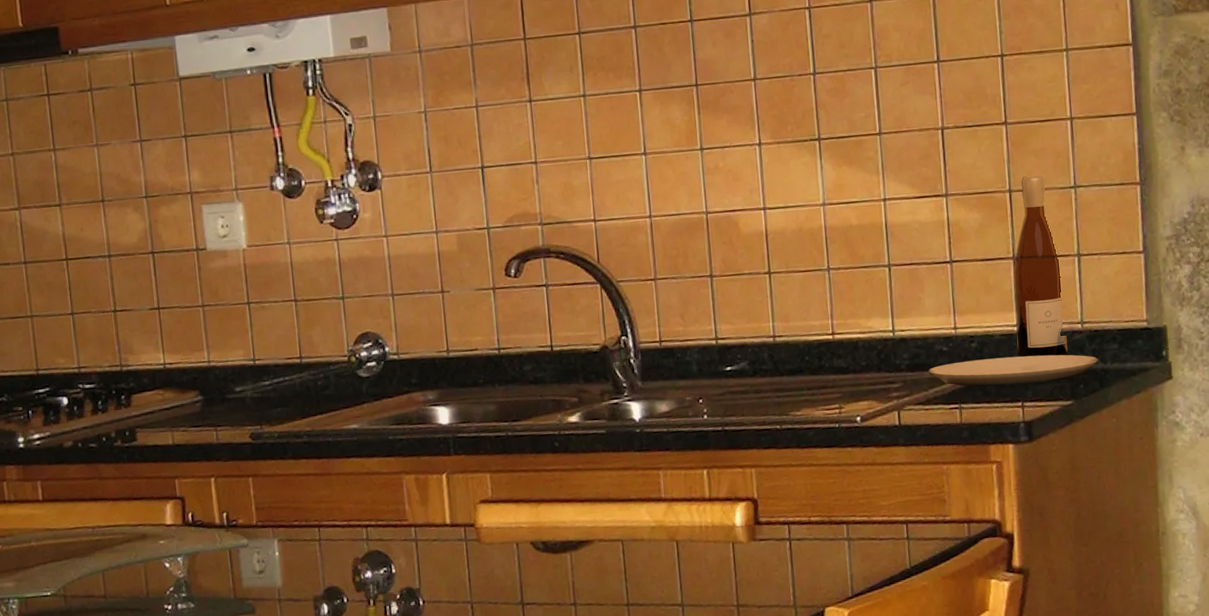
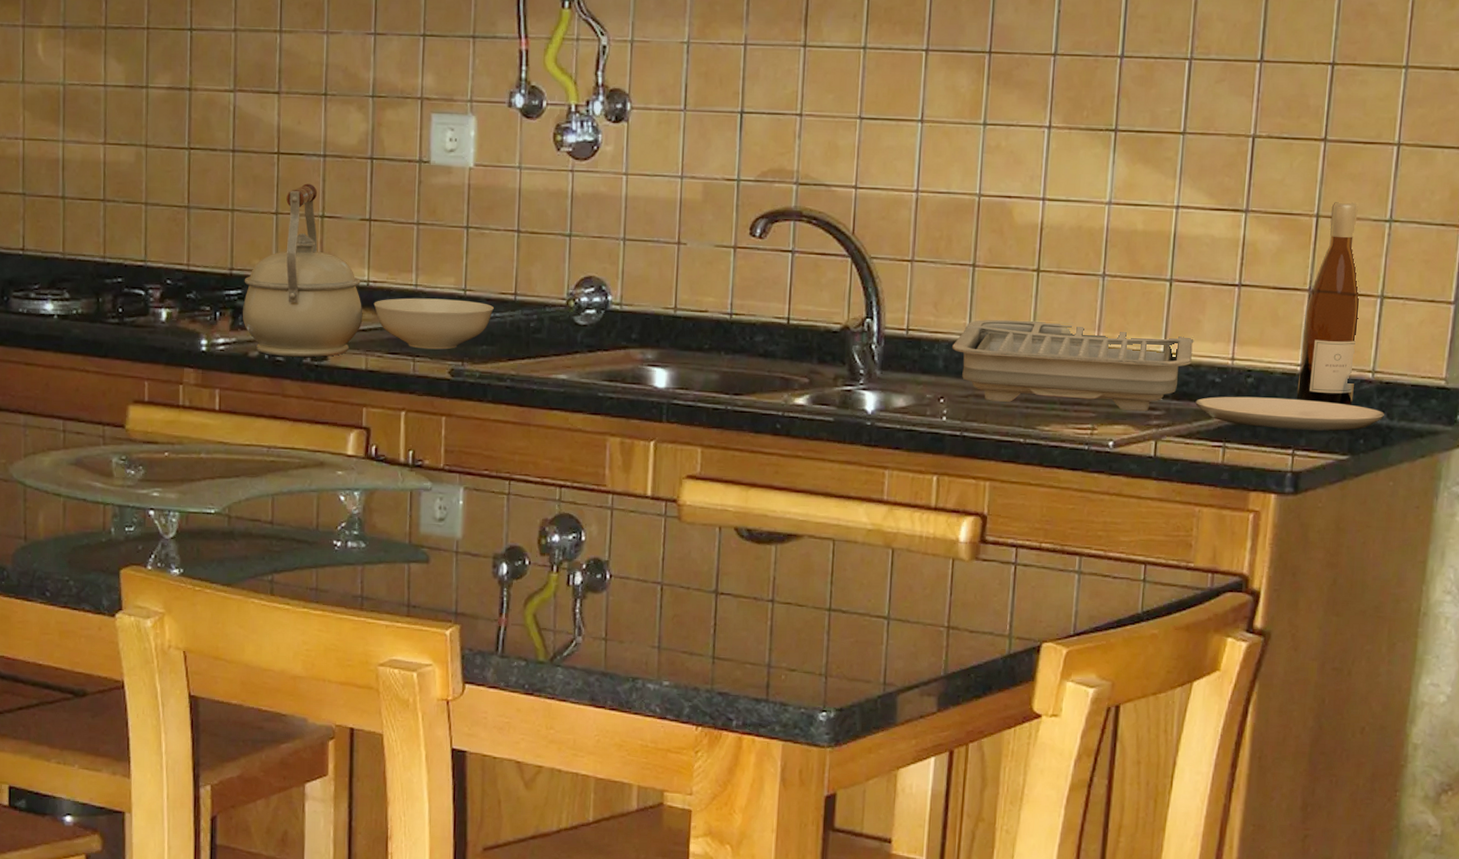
kettle: none [50,283,164,444] -> present [242,183,363,358]
bowl: none [172,369,283,419] -> present [373,298,494,350]
dish rack: none [702,312,919,396] -> present [951,319,1193,411]

